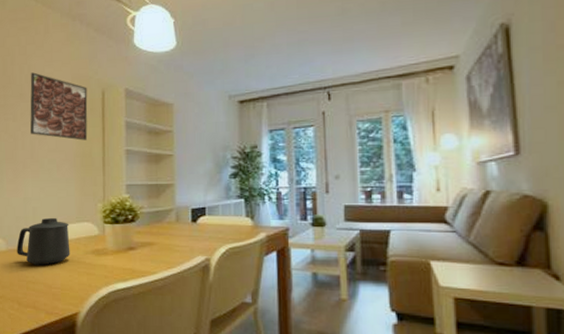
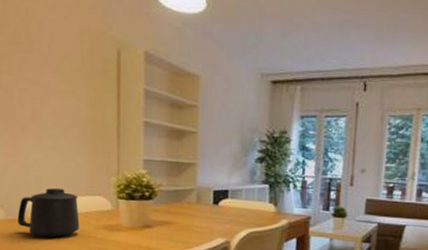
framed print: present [30,72,88,141] -> none [28,17,100,106]

